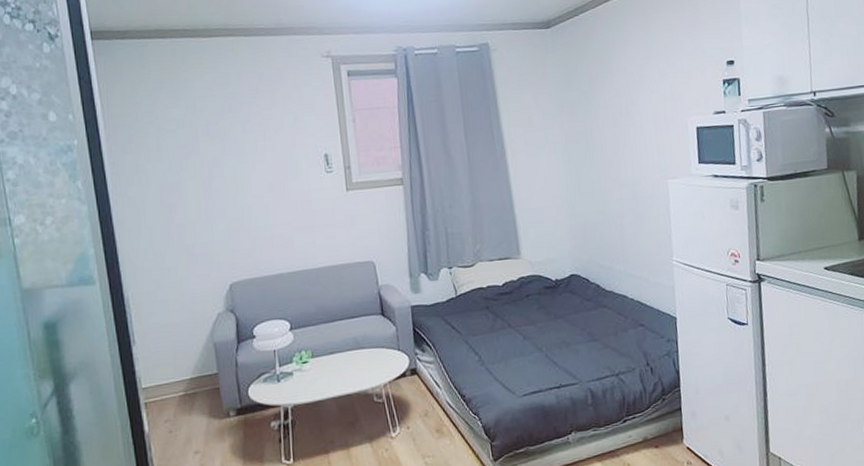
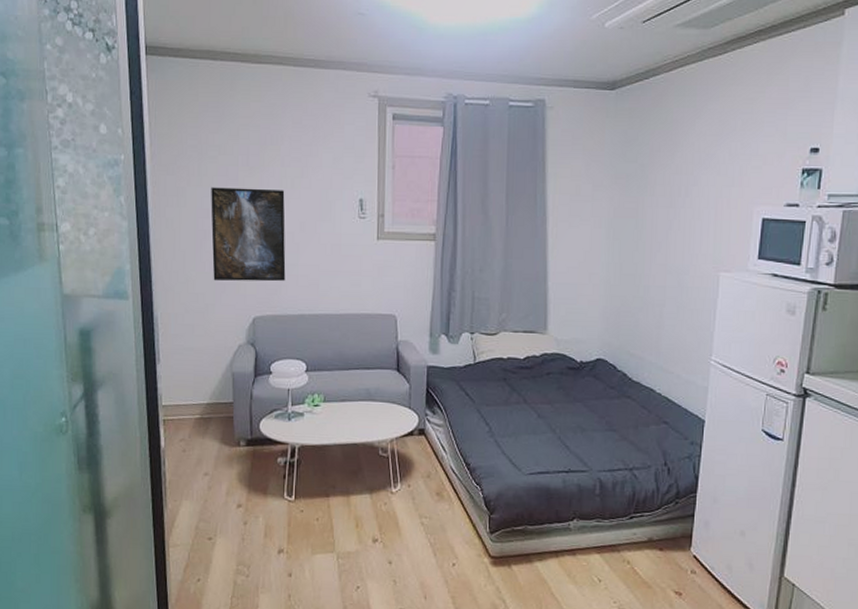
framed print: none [173,155,259,253] -> present [211,187,286,282]

